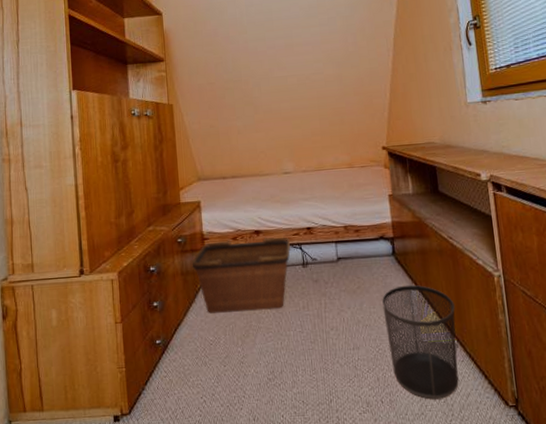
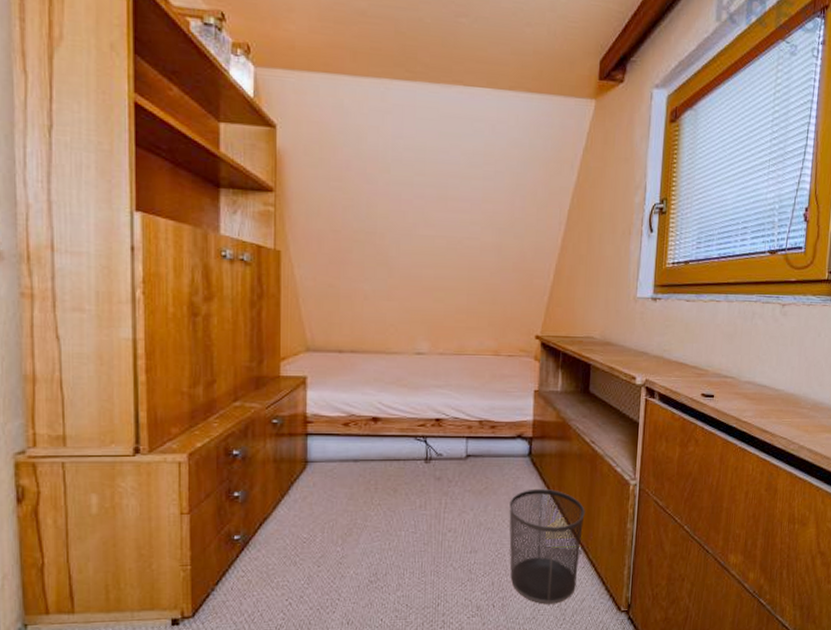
bicycle basket: present [192,237,290,313] -> none [288,425,413,508]

